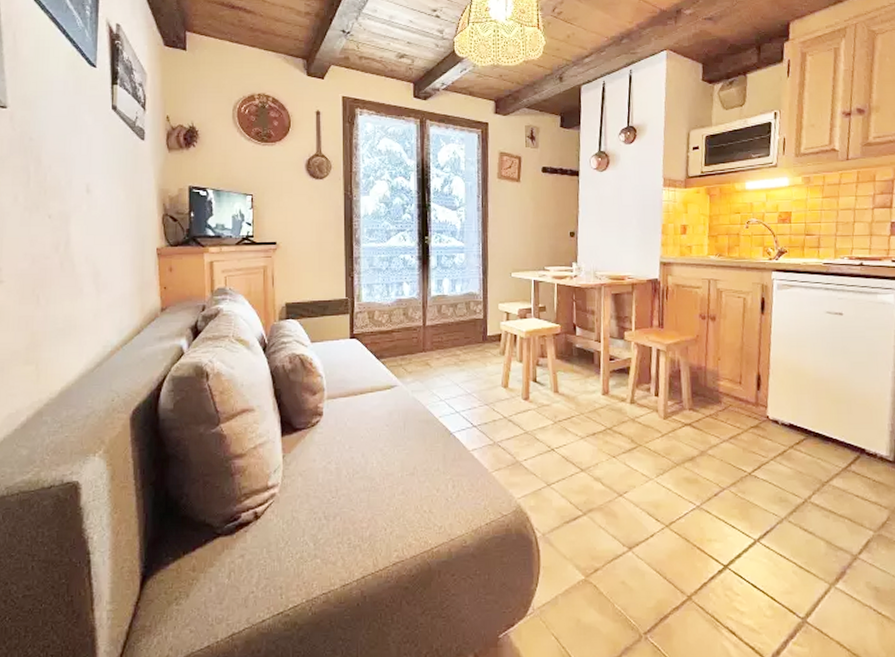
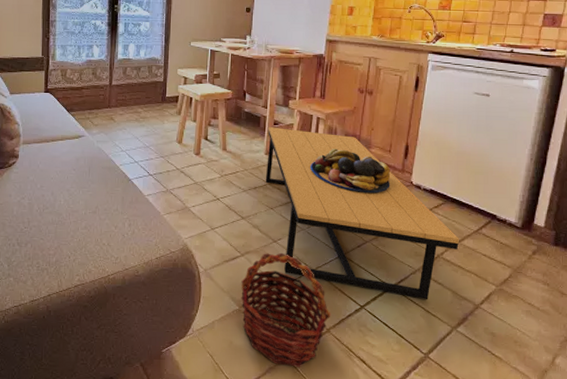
basket: none [585,508,692,645] -> present [241,252,331,367]
coffee table: none [603,363,827,554] -> present [265,127,459,300]
fruit bowl: none [654,383,745,433] -> present [310,149,391,194]

